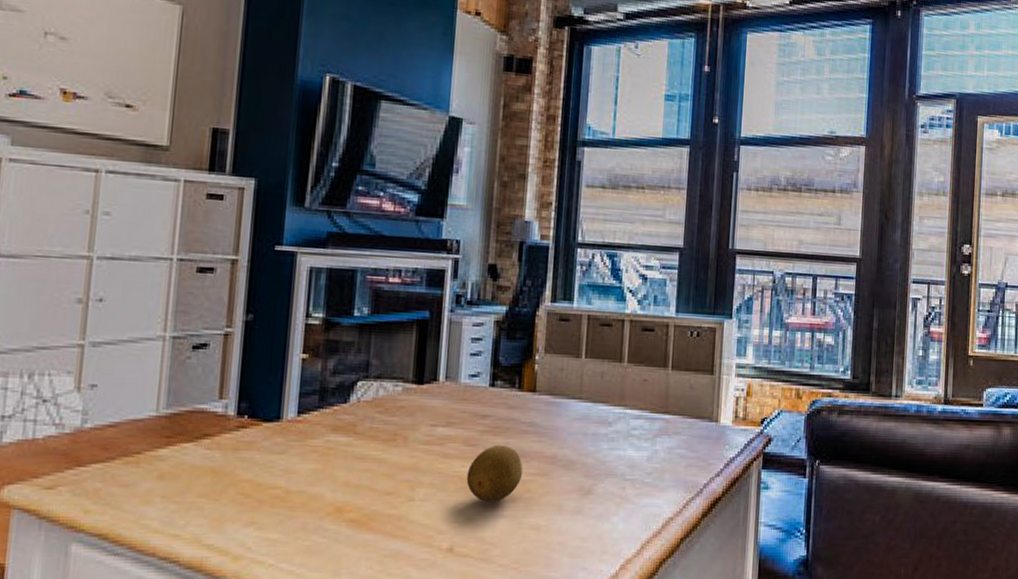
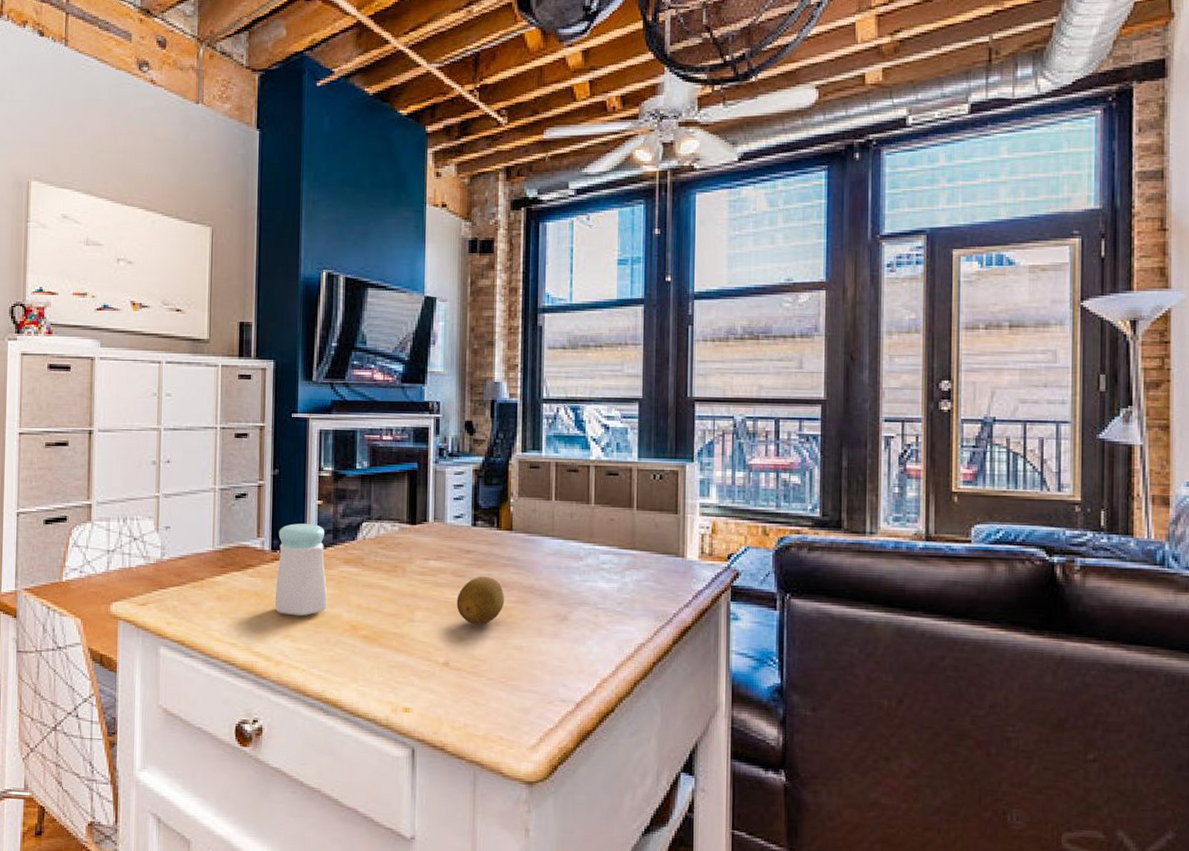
salt shaker: none [237,382,309,498] -> present [275,523,328,617]

